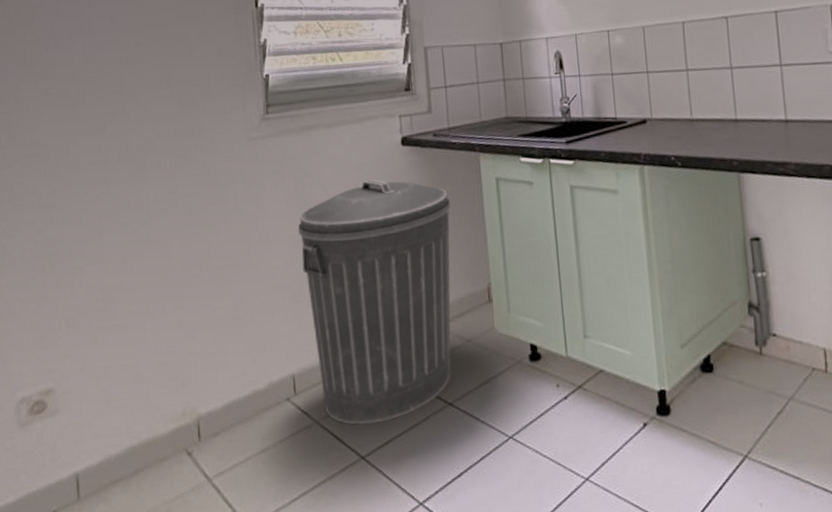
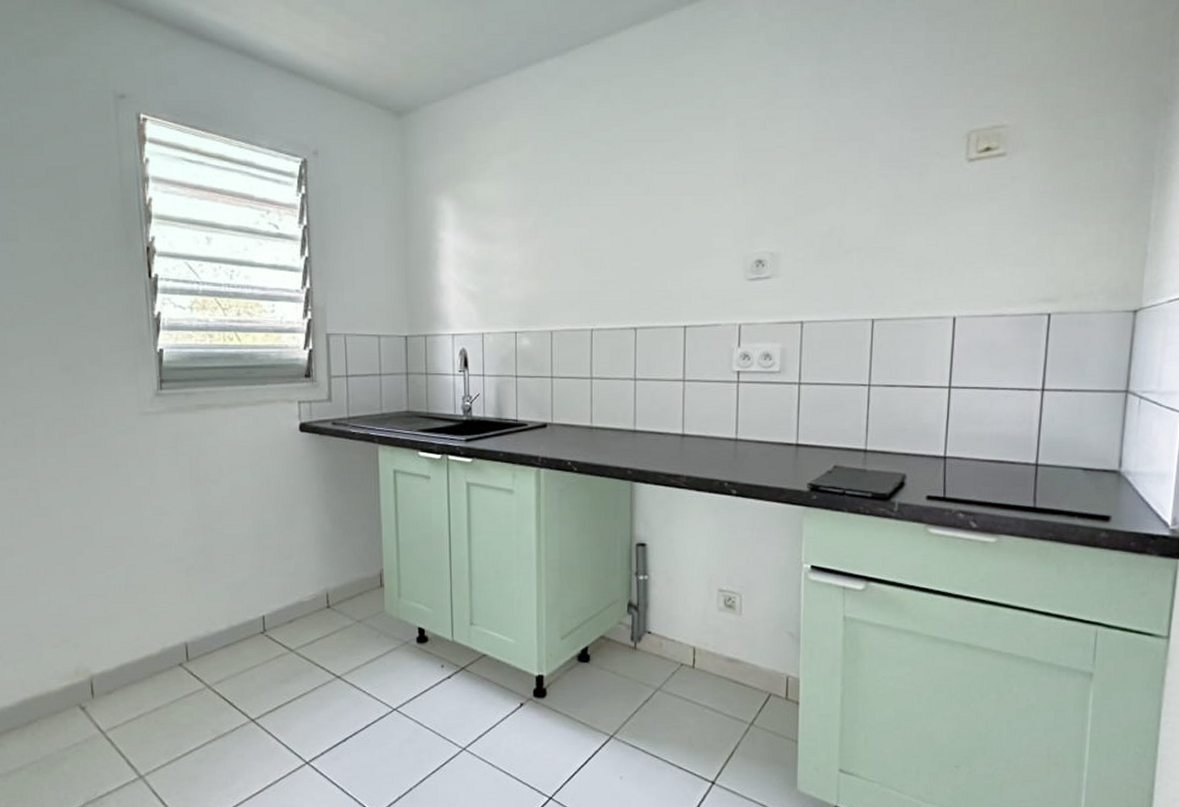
trash can: present [298,179,451,425] -> none [192,463,346,691]

